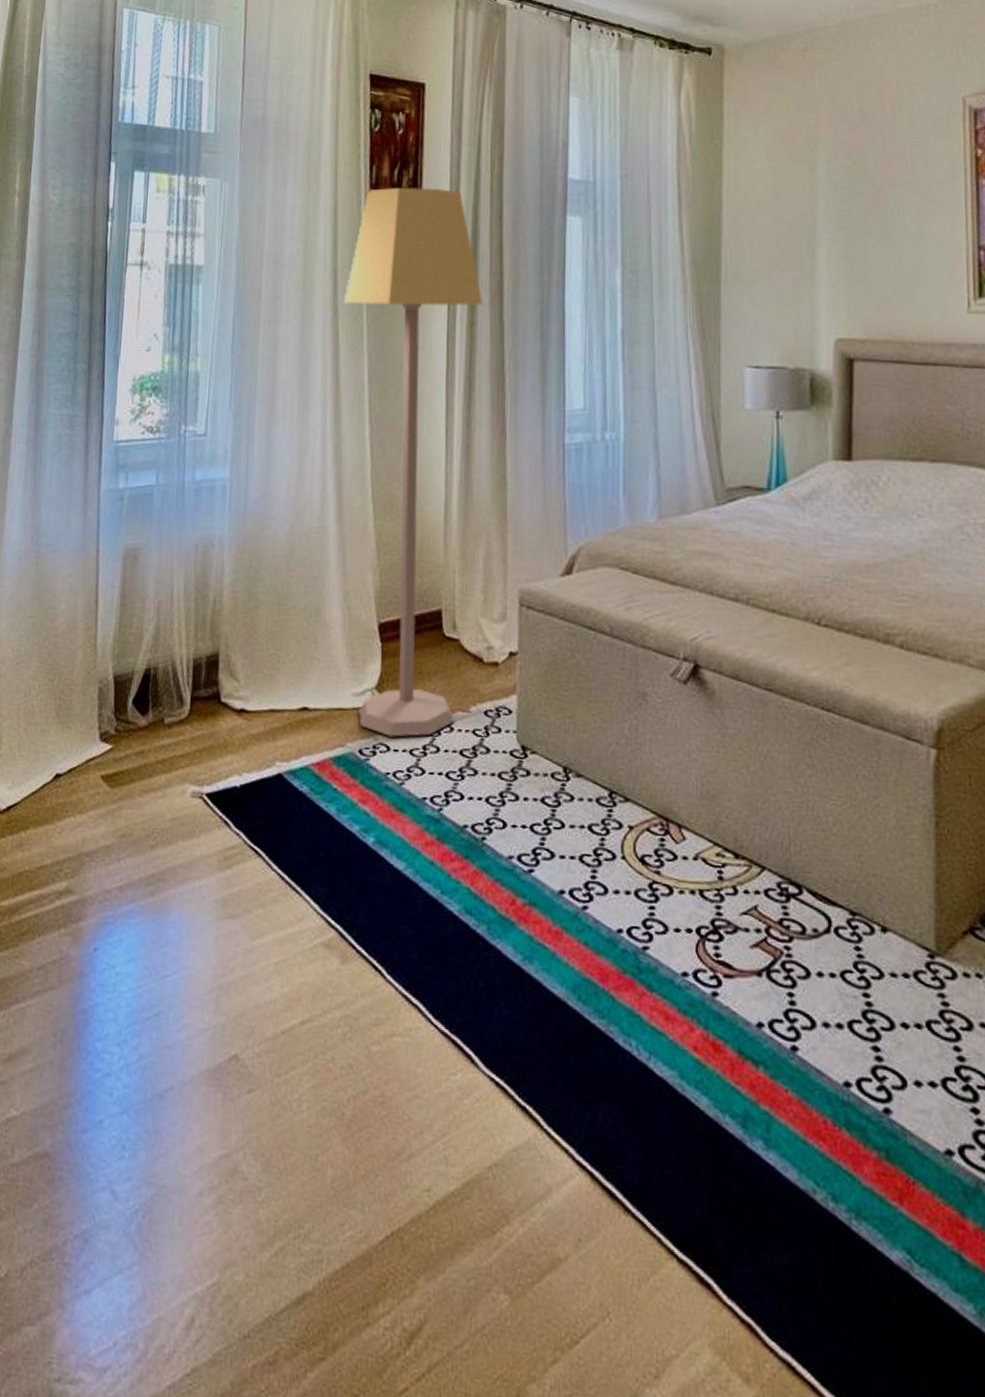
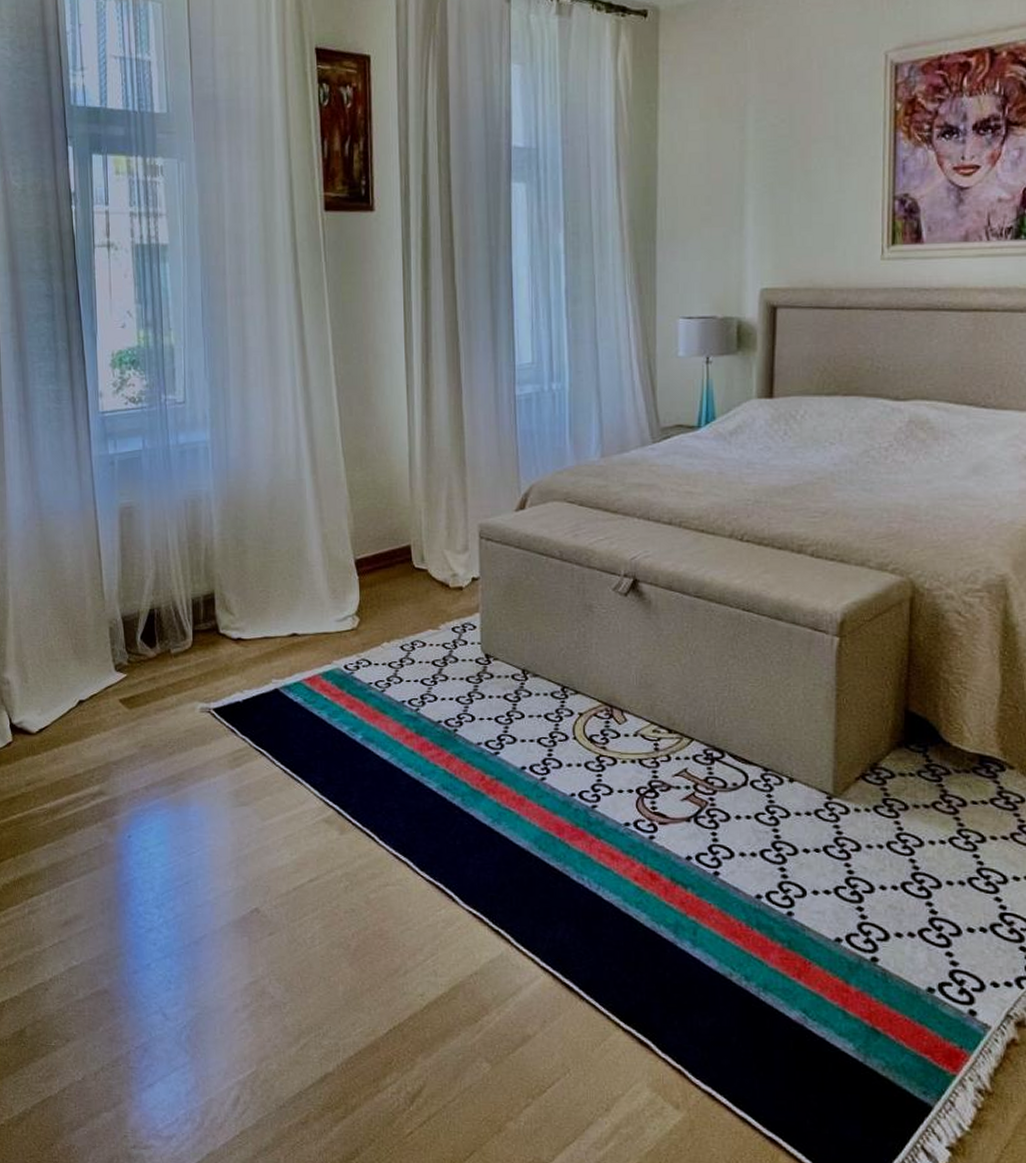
lamp: present [343,187,482,737] -> none [304,160,435,654]

